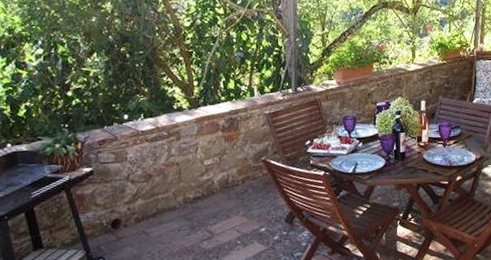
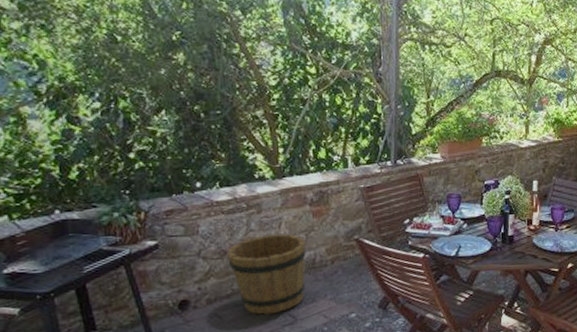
bucket: none [150,157,220,231] -> present [226,233,306,315]

